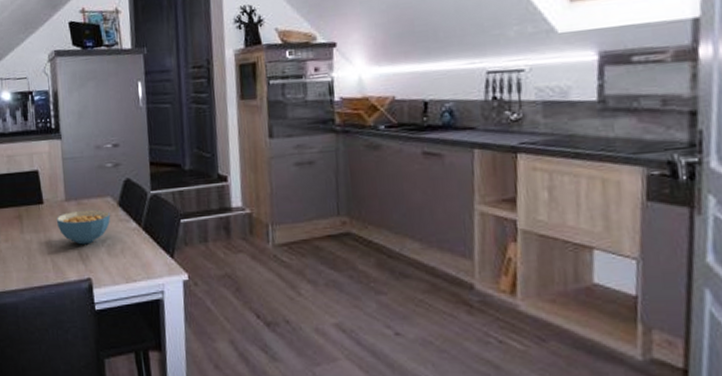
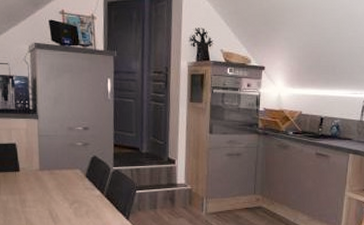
cereal bowl: present [57,209,111,245] -> none [31,179,79,206]

